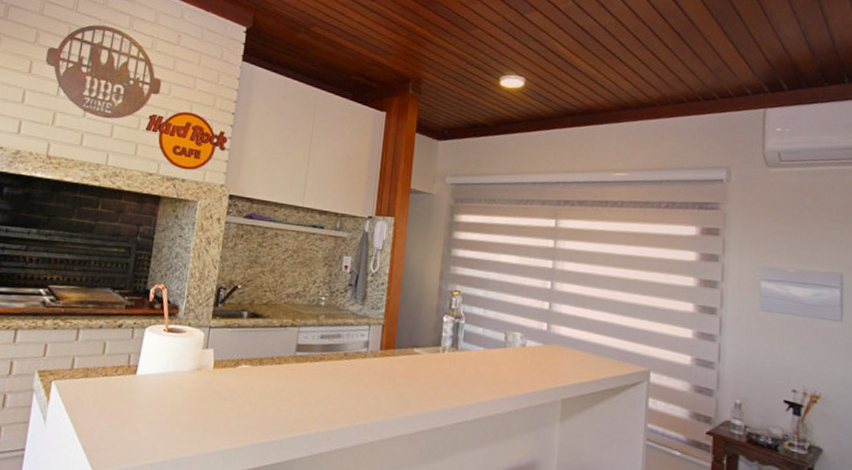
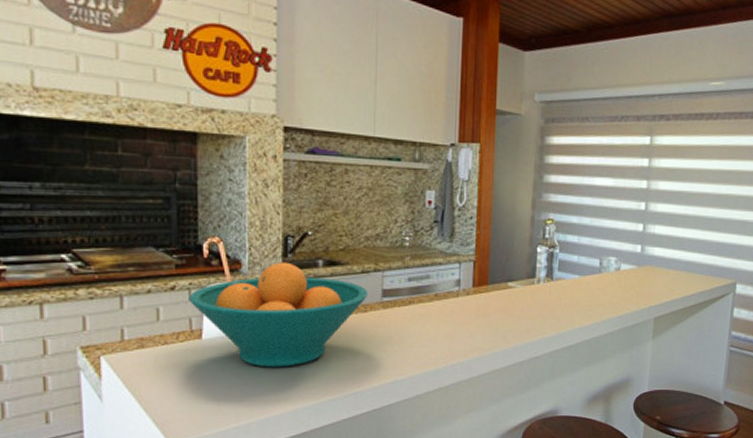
fruit bowl: none [131,310,284,410] -> present [189,262,369,368]

